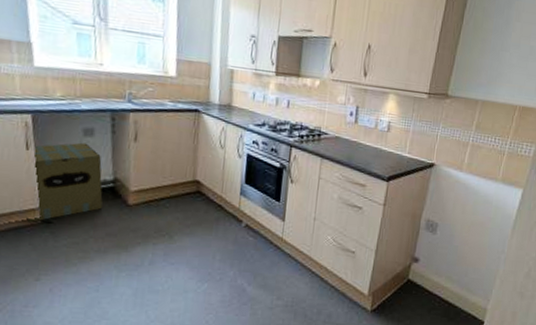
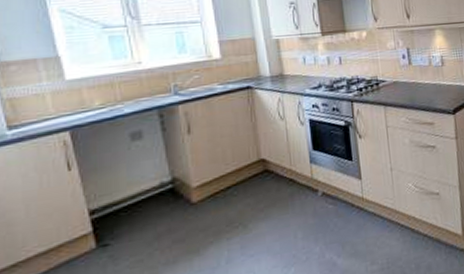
cardboard box: present [26,142,103,223] -> none [78,148,163,252]

